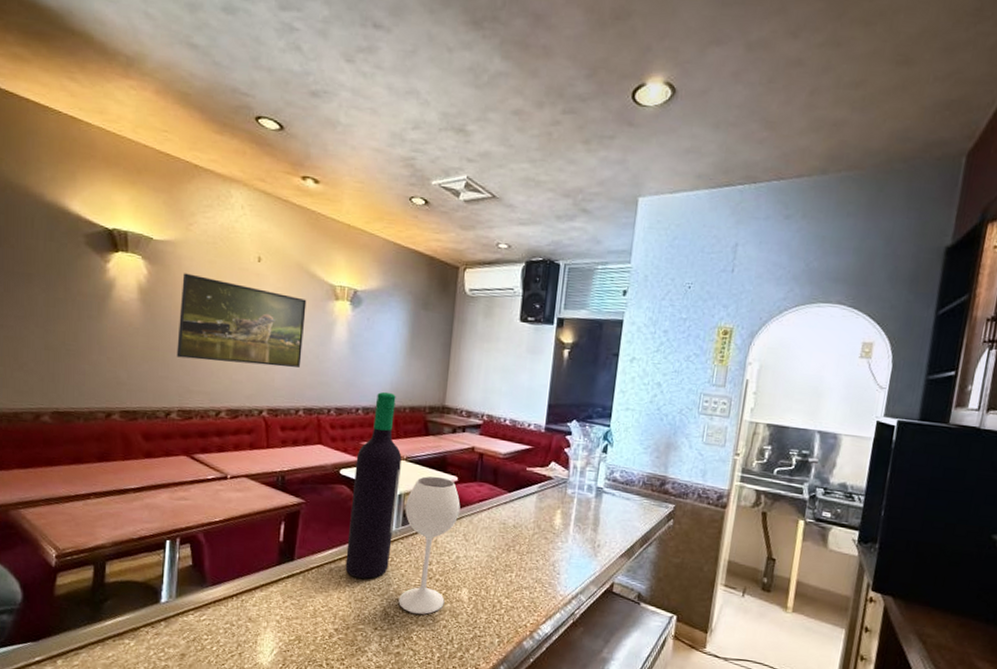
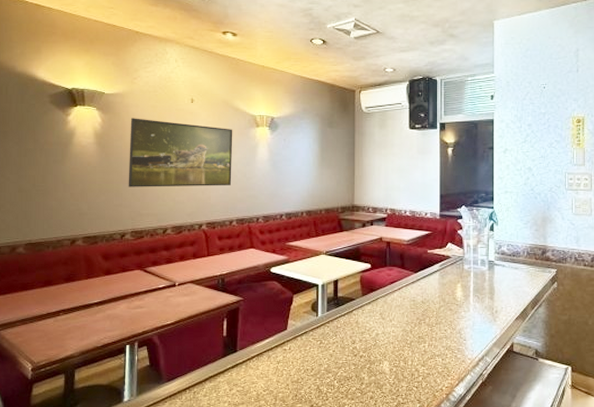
wine bottle: present [345,391,461,615] -> none [281,198,375,388]

